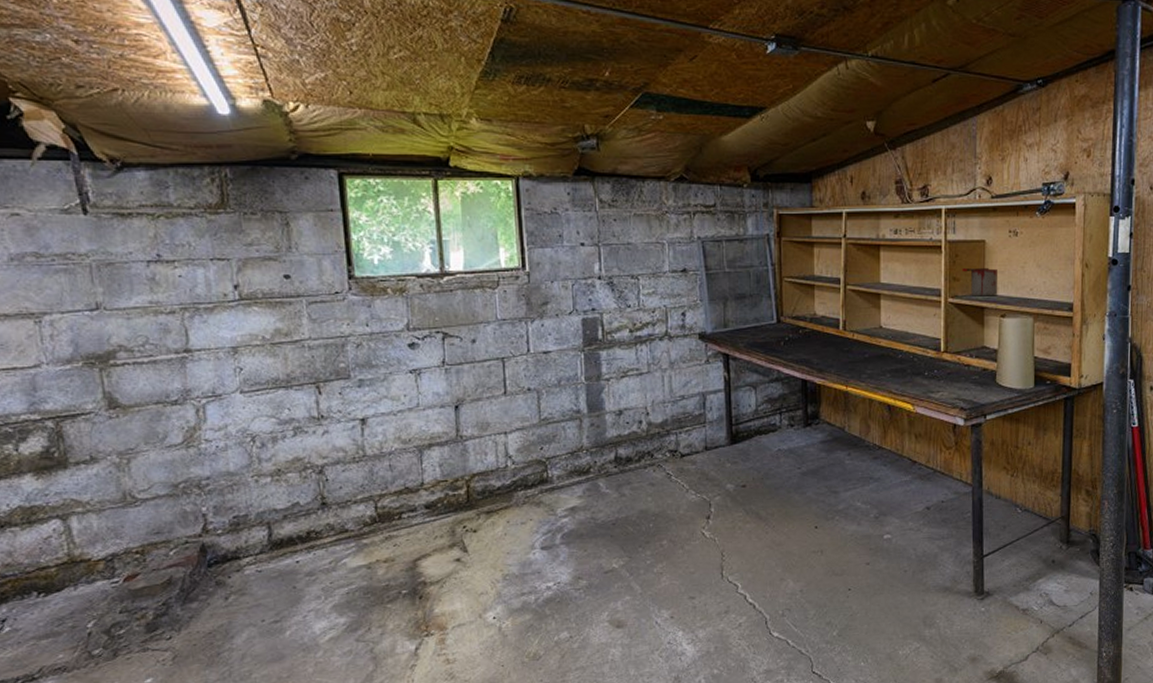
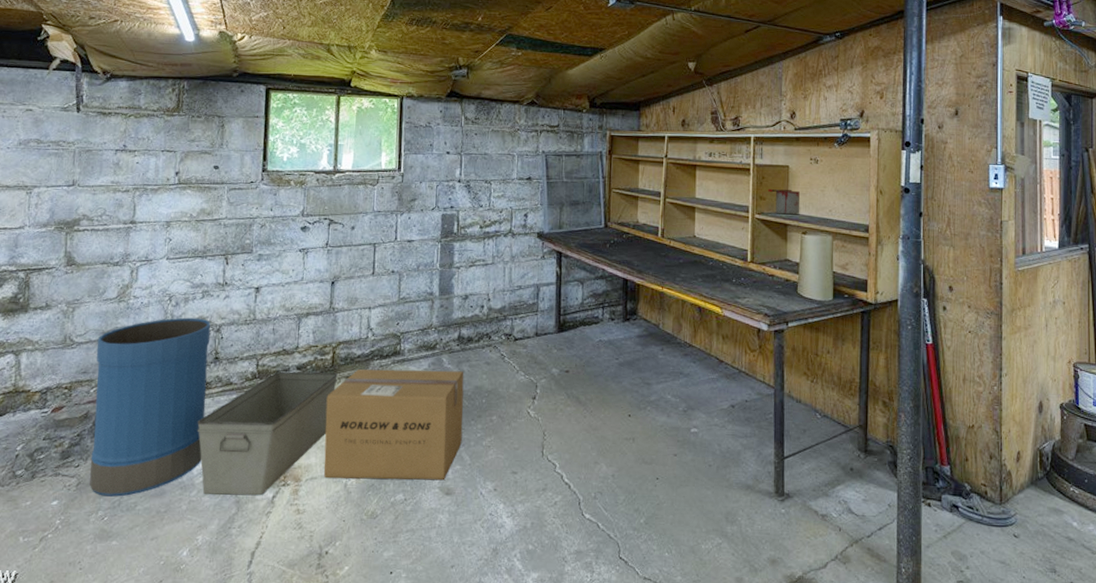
garbage can: none [167,459,324,668] -> present [89,317,211,497]
storage bin: none [311,508,476,654] -> present [197,371,338,496]
box: none [465,495,630,624] -> present [324,369,464,481]

